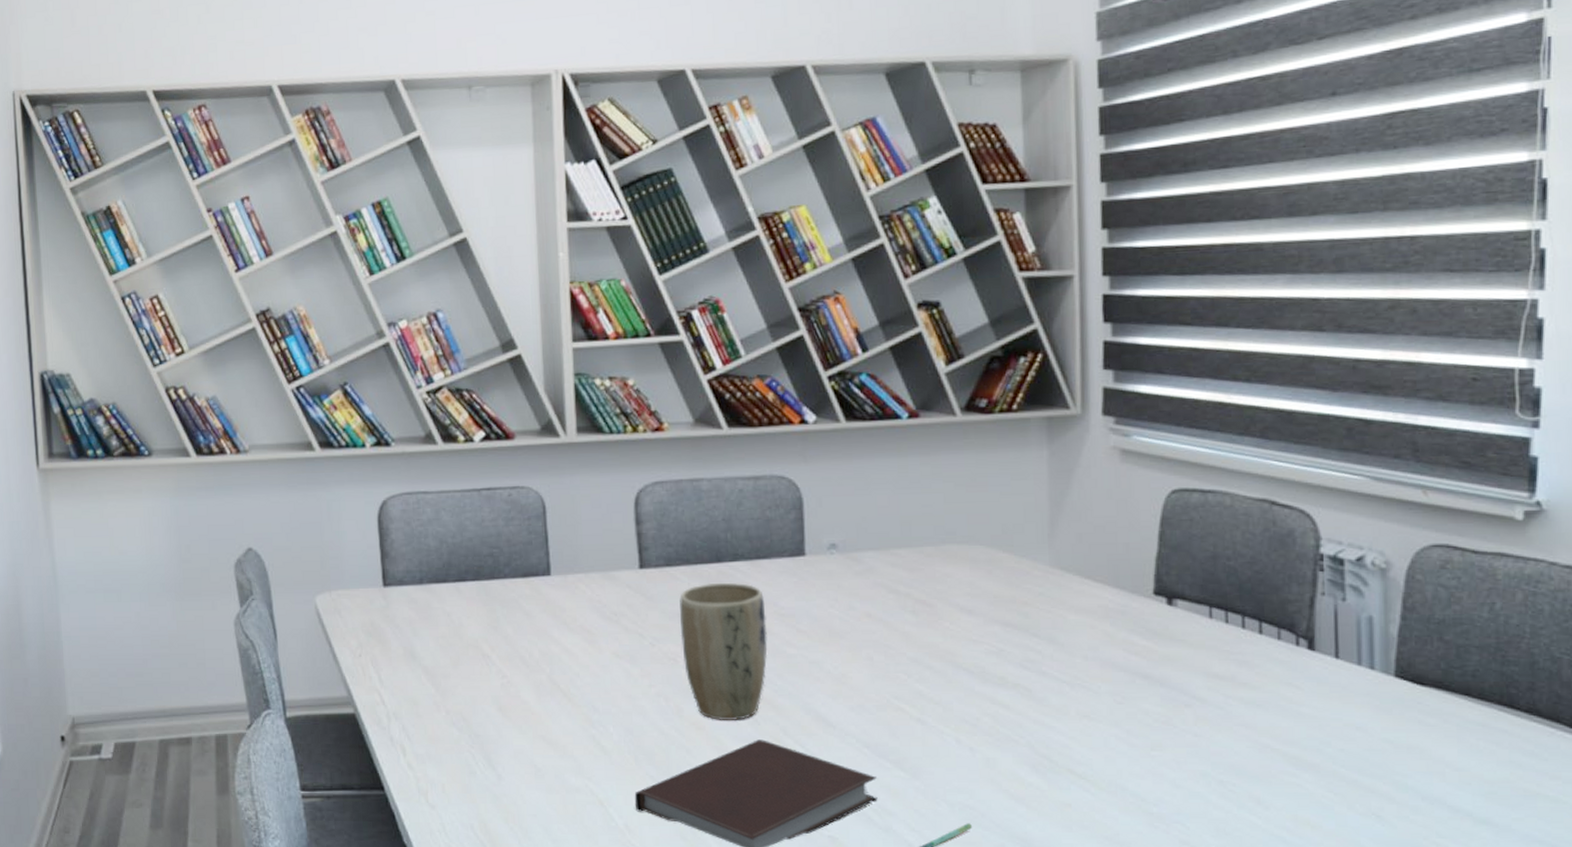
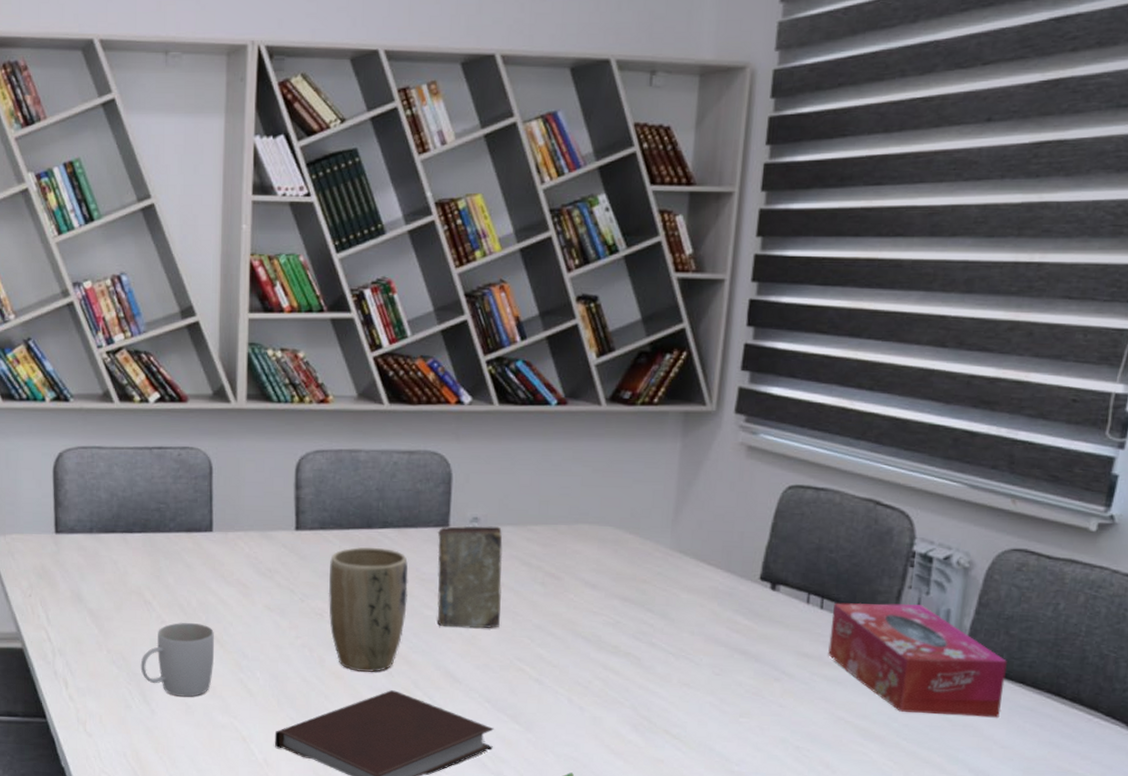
mug: none [482,675,563,759] -> present [140,622,215,697]
book: none [793,552,872,666] -> present [437,525,503,629]
tissue box: none [1239,612,1448,737] -> present [828,603,1008,718]

